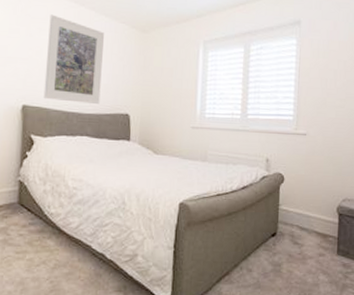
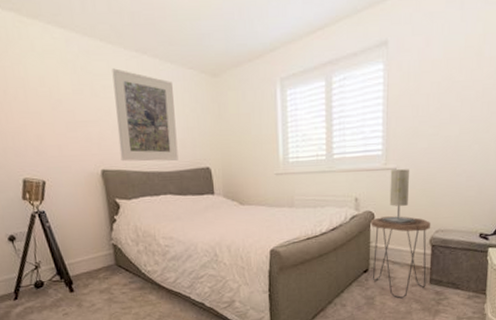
side table: none [280,180,339,268] -> present [370,216,431,299]
table lamp: none [291,135,324,190] -> present [382,169,416,224]

